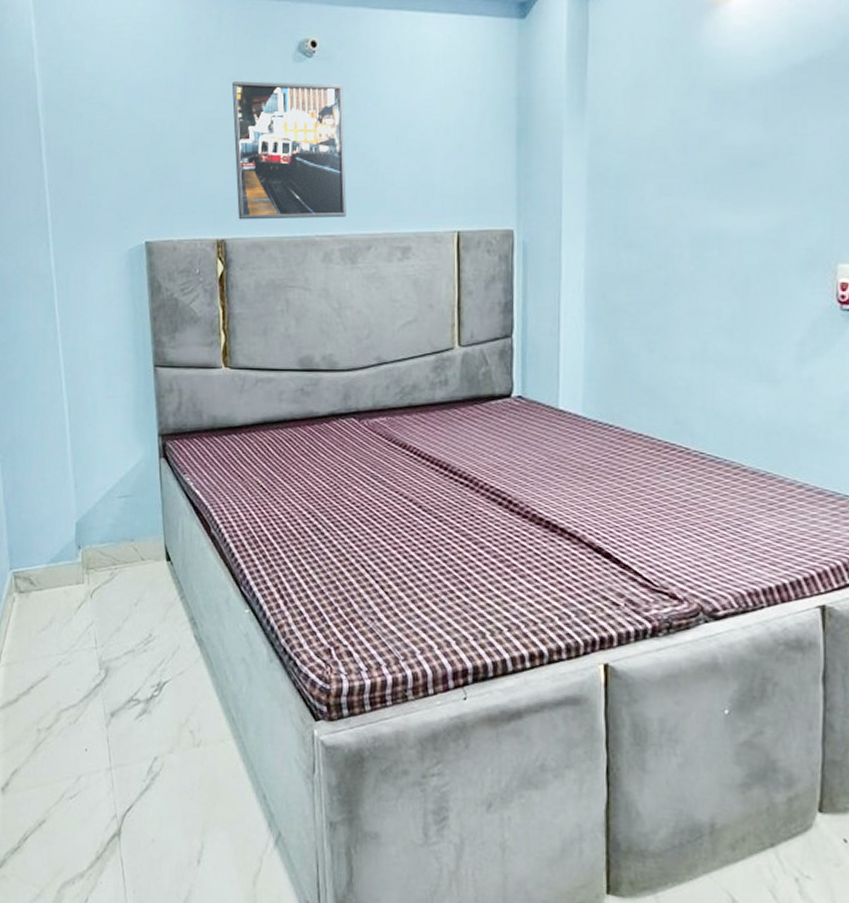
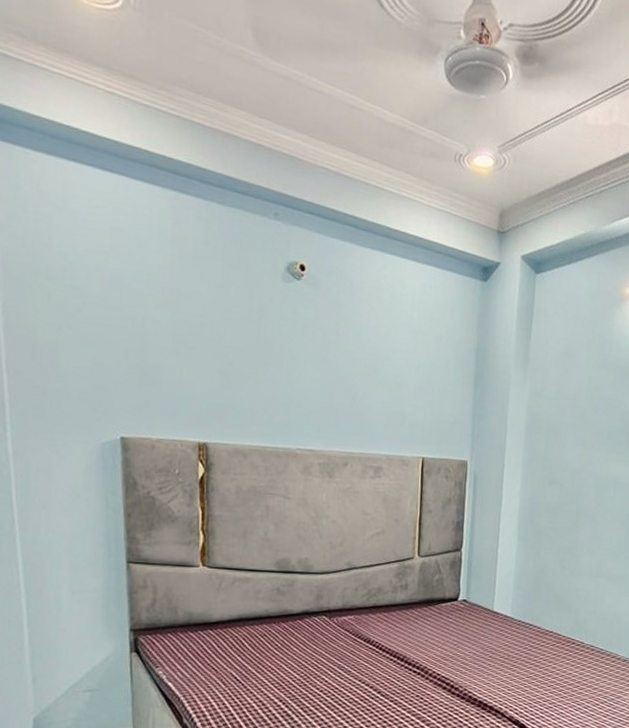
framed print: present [231,80,347,220] -> none [219,288,329,434]

